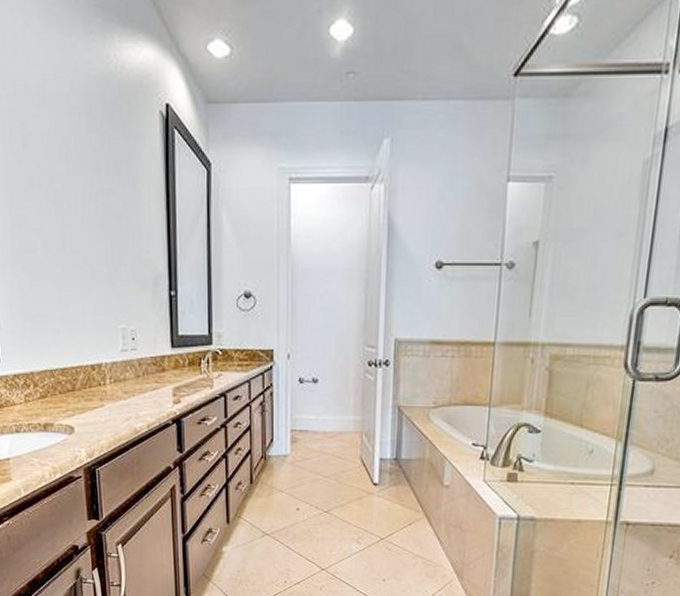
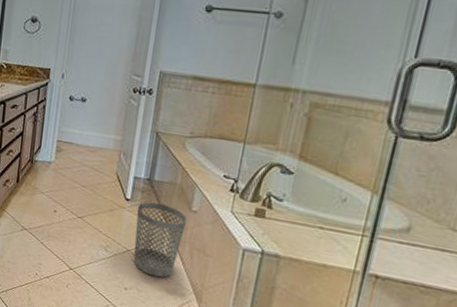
wastebasket: none [386,482,441,562] -> present [133,202,188,278]

